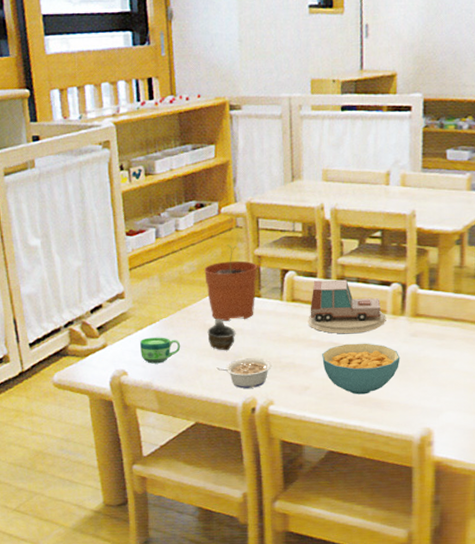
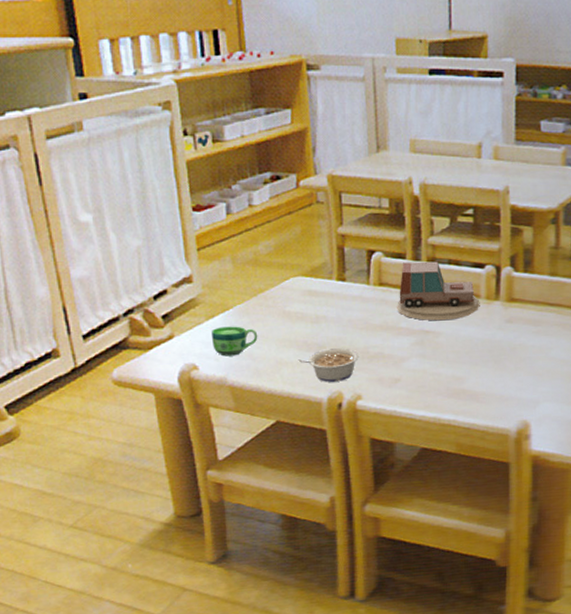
plant pot: present [204,244,258,321] -> none [282,222,342,307]
cup: present [207,319,236,351] -> none [287,305,319,341]
cereal bowl: present [322,343,400,395] -> none [413,330,495,387]

